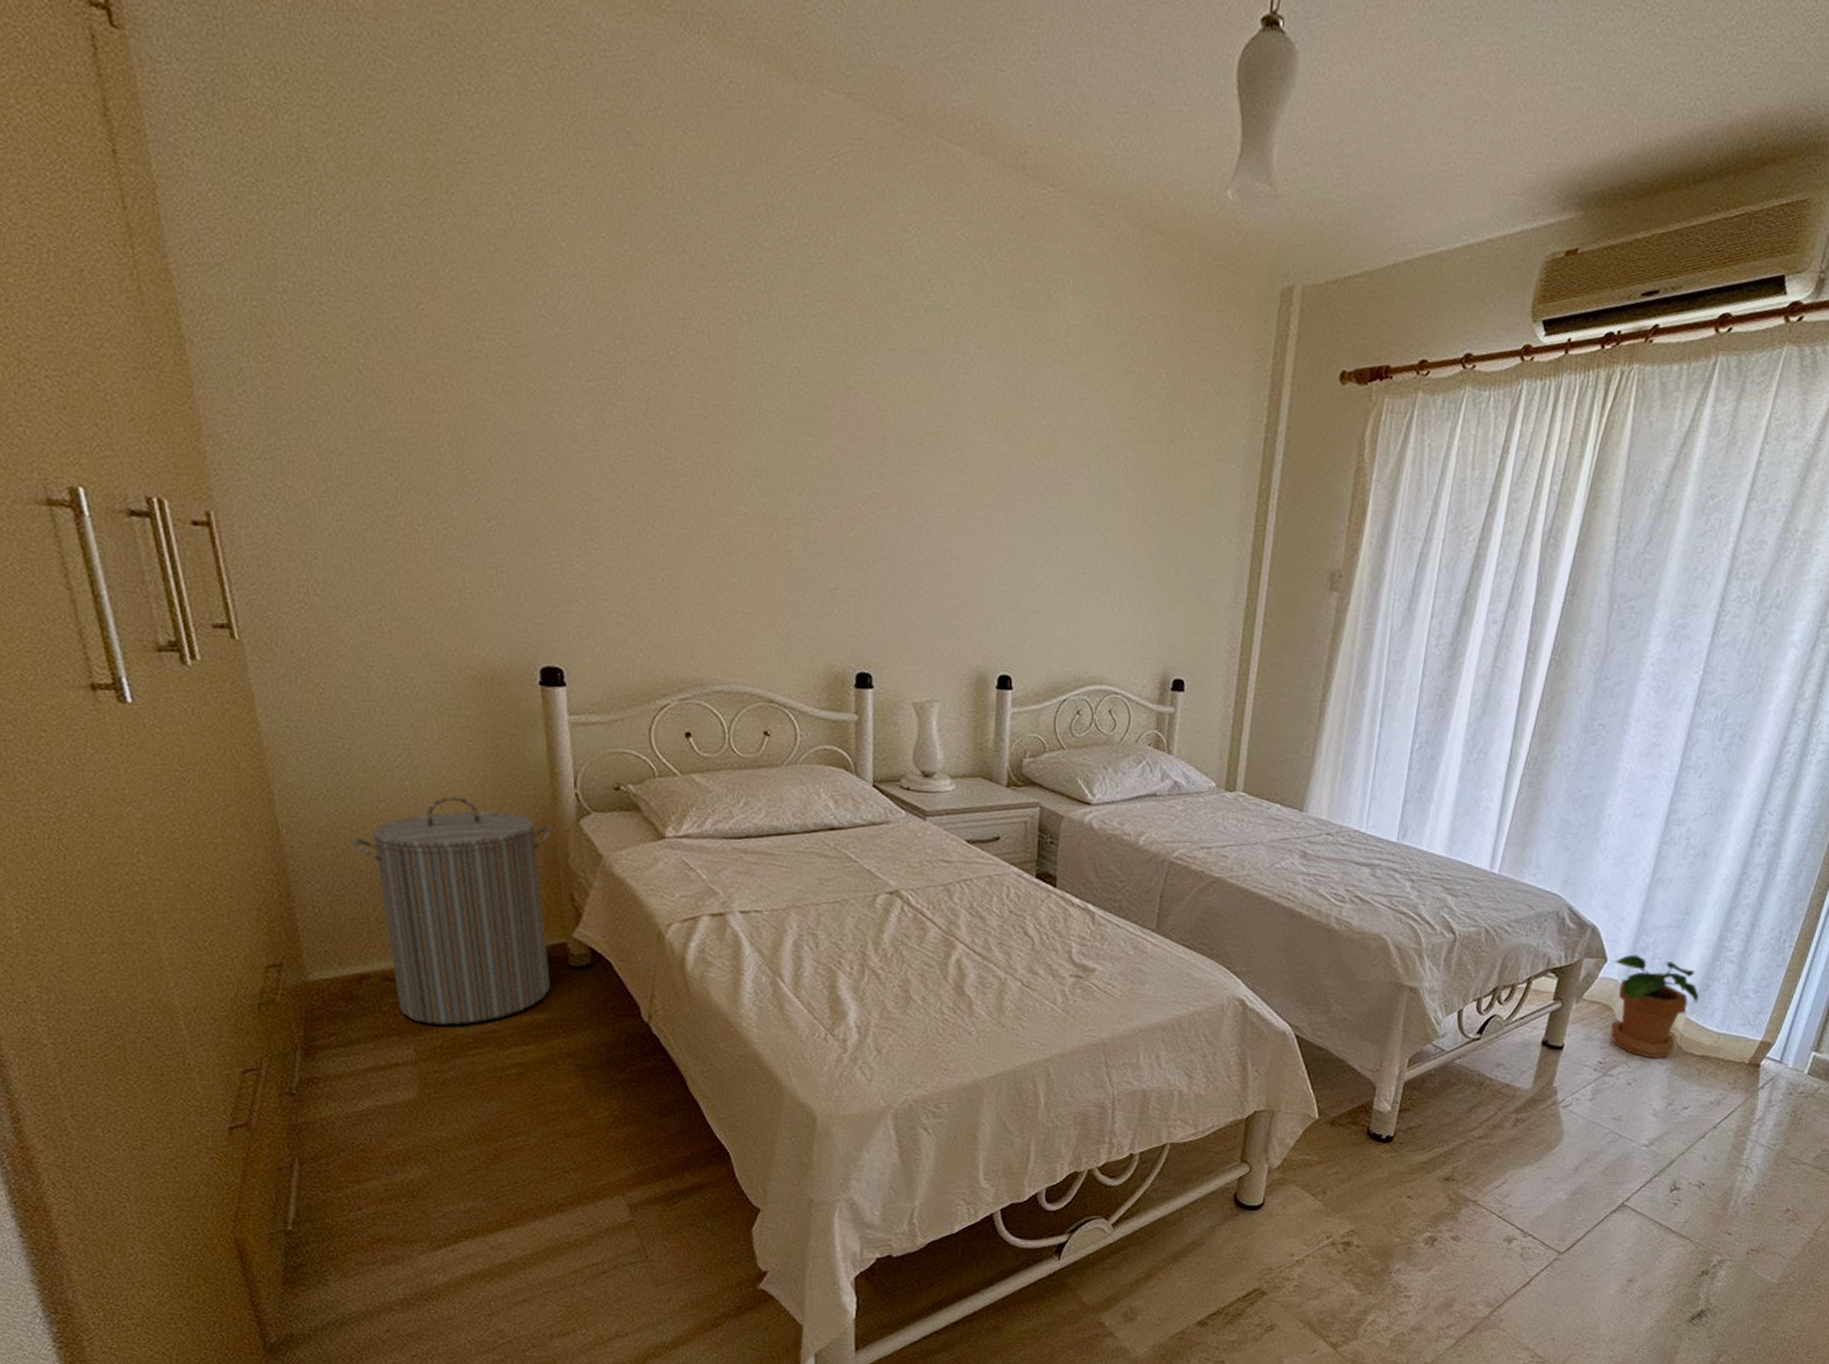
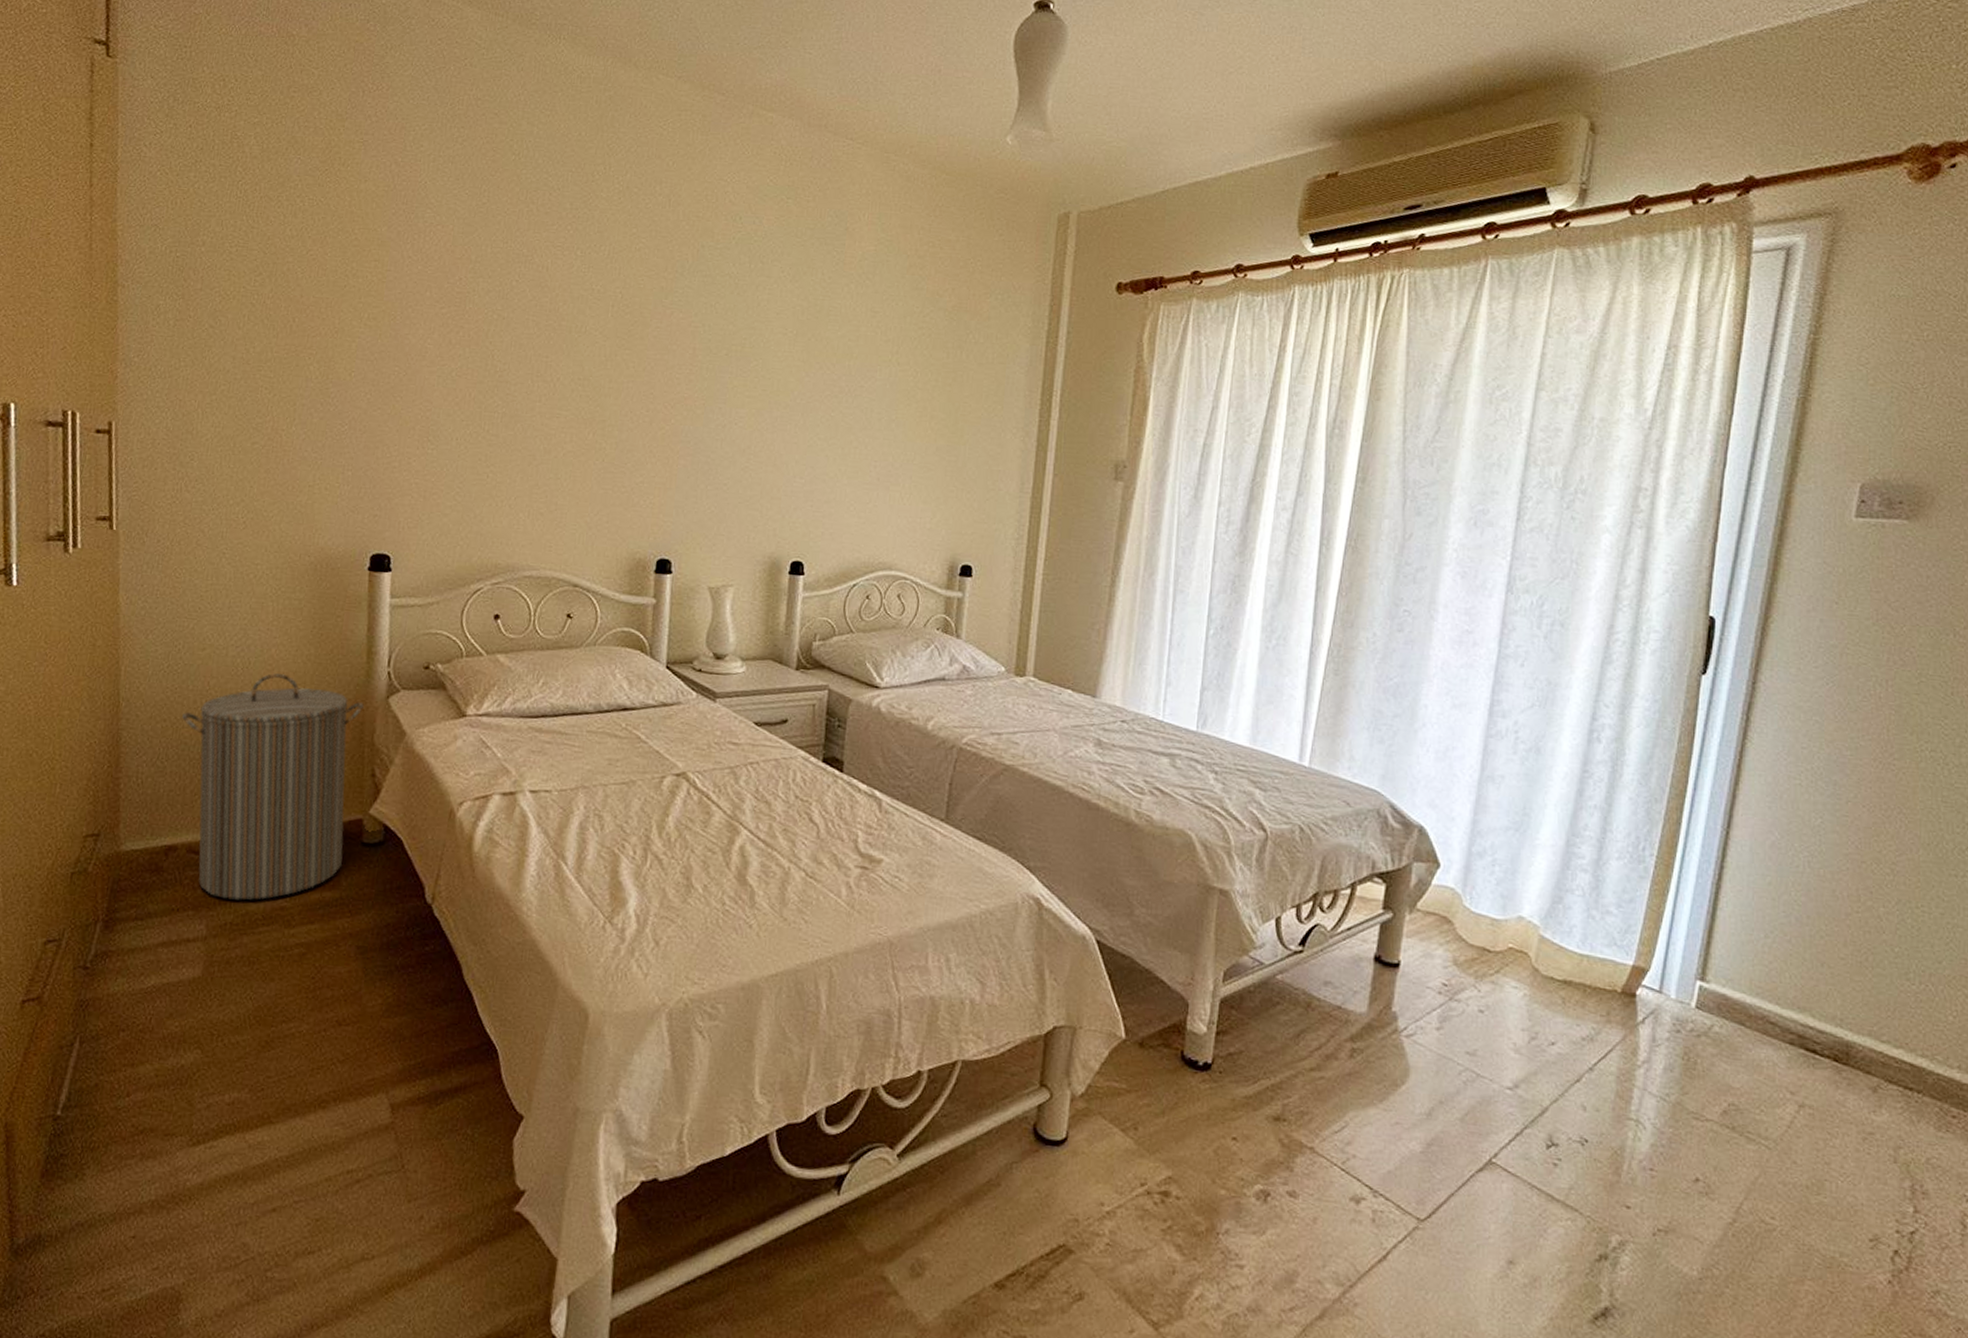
potted plant: present [1610,954,1699,1059] -> none [1448,859,1551,983]

